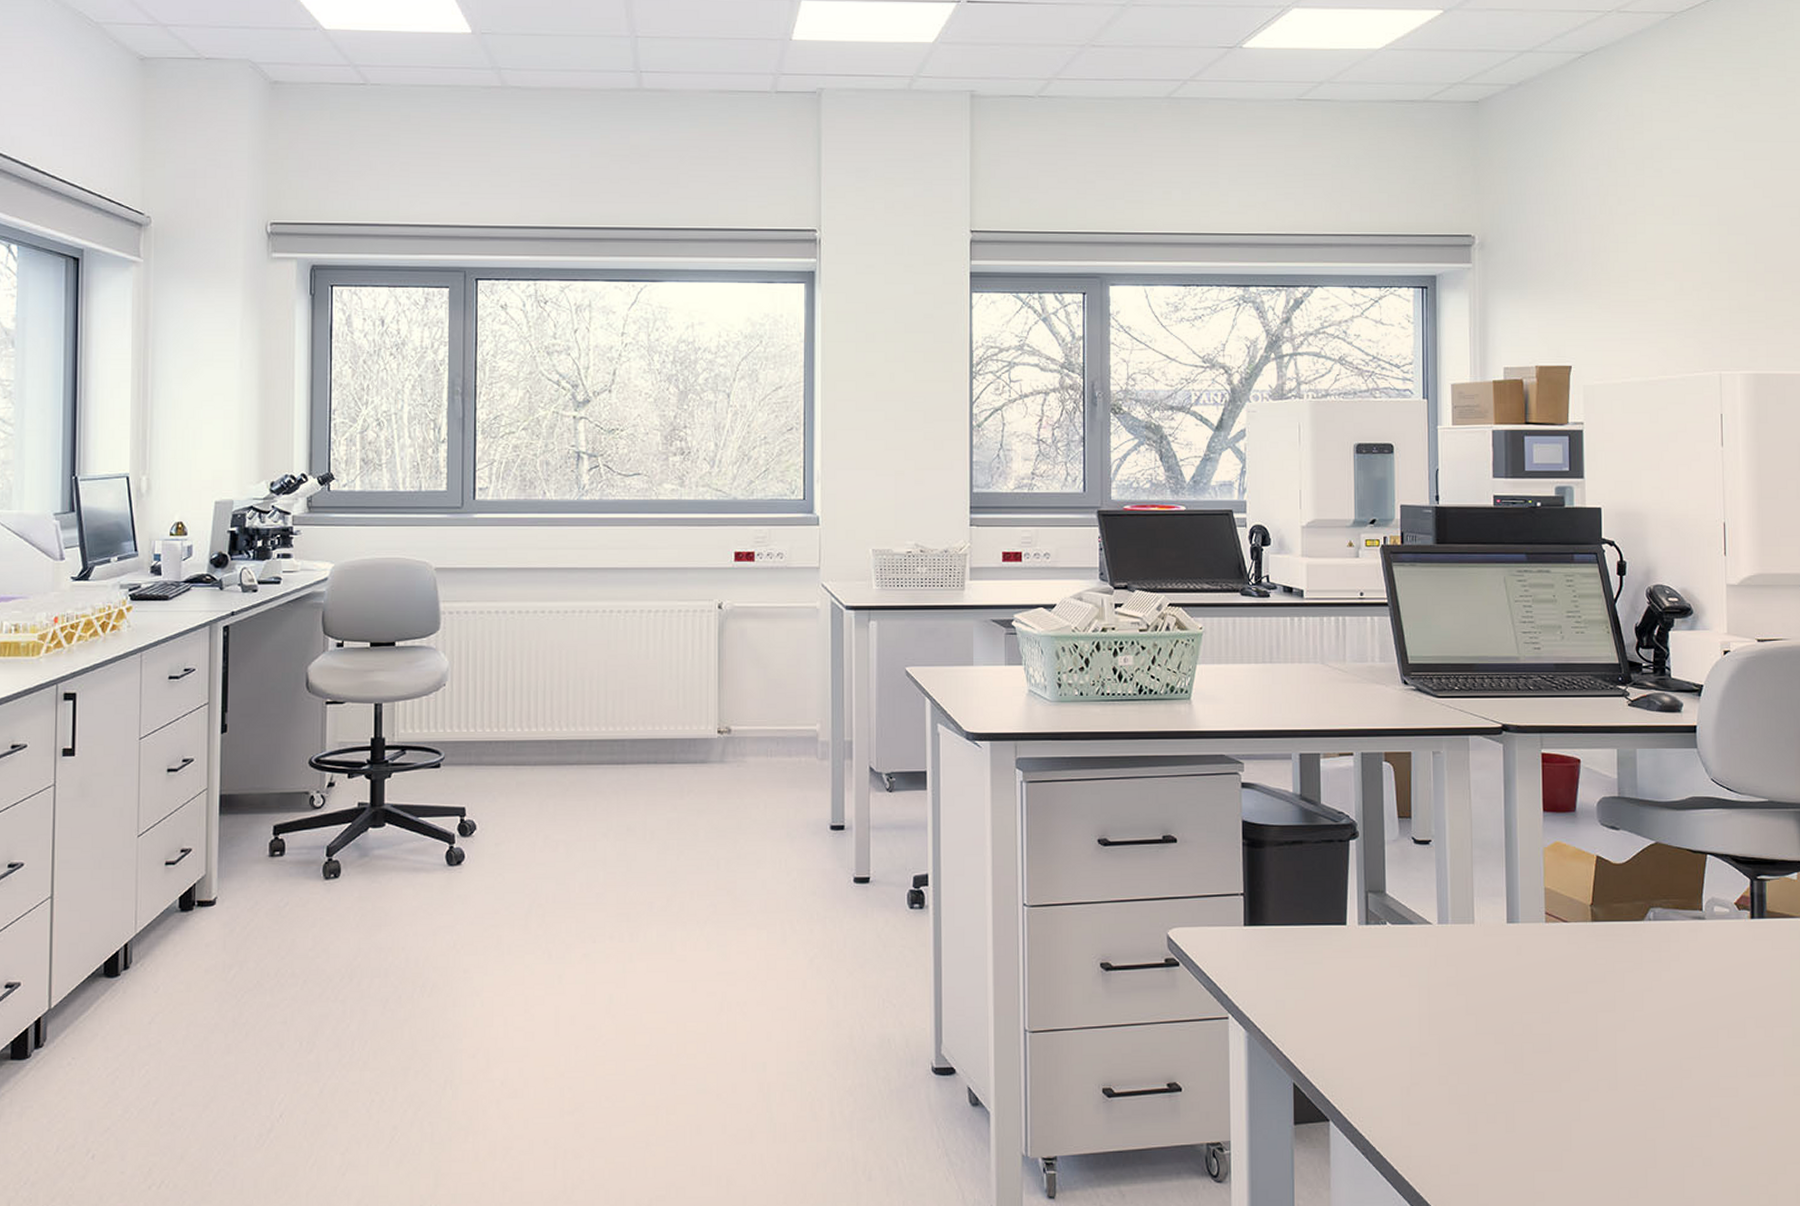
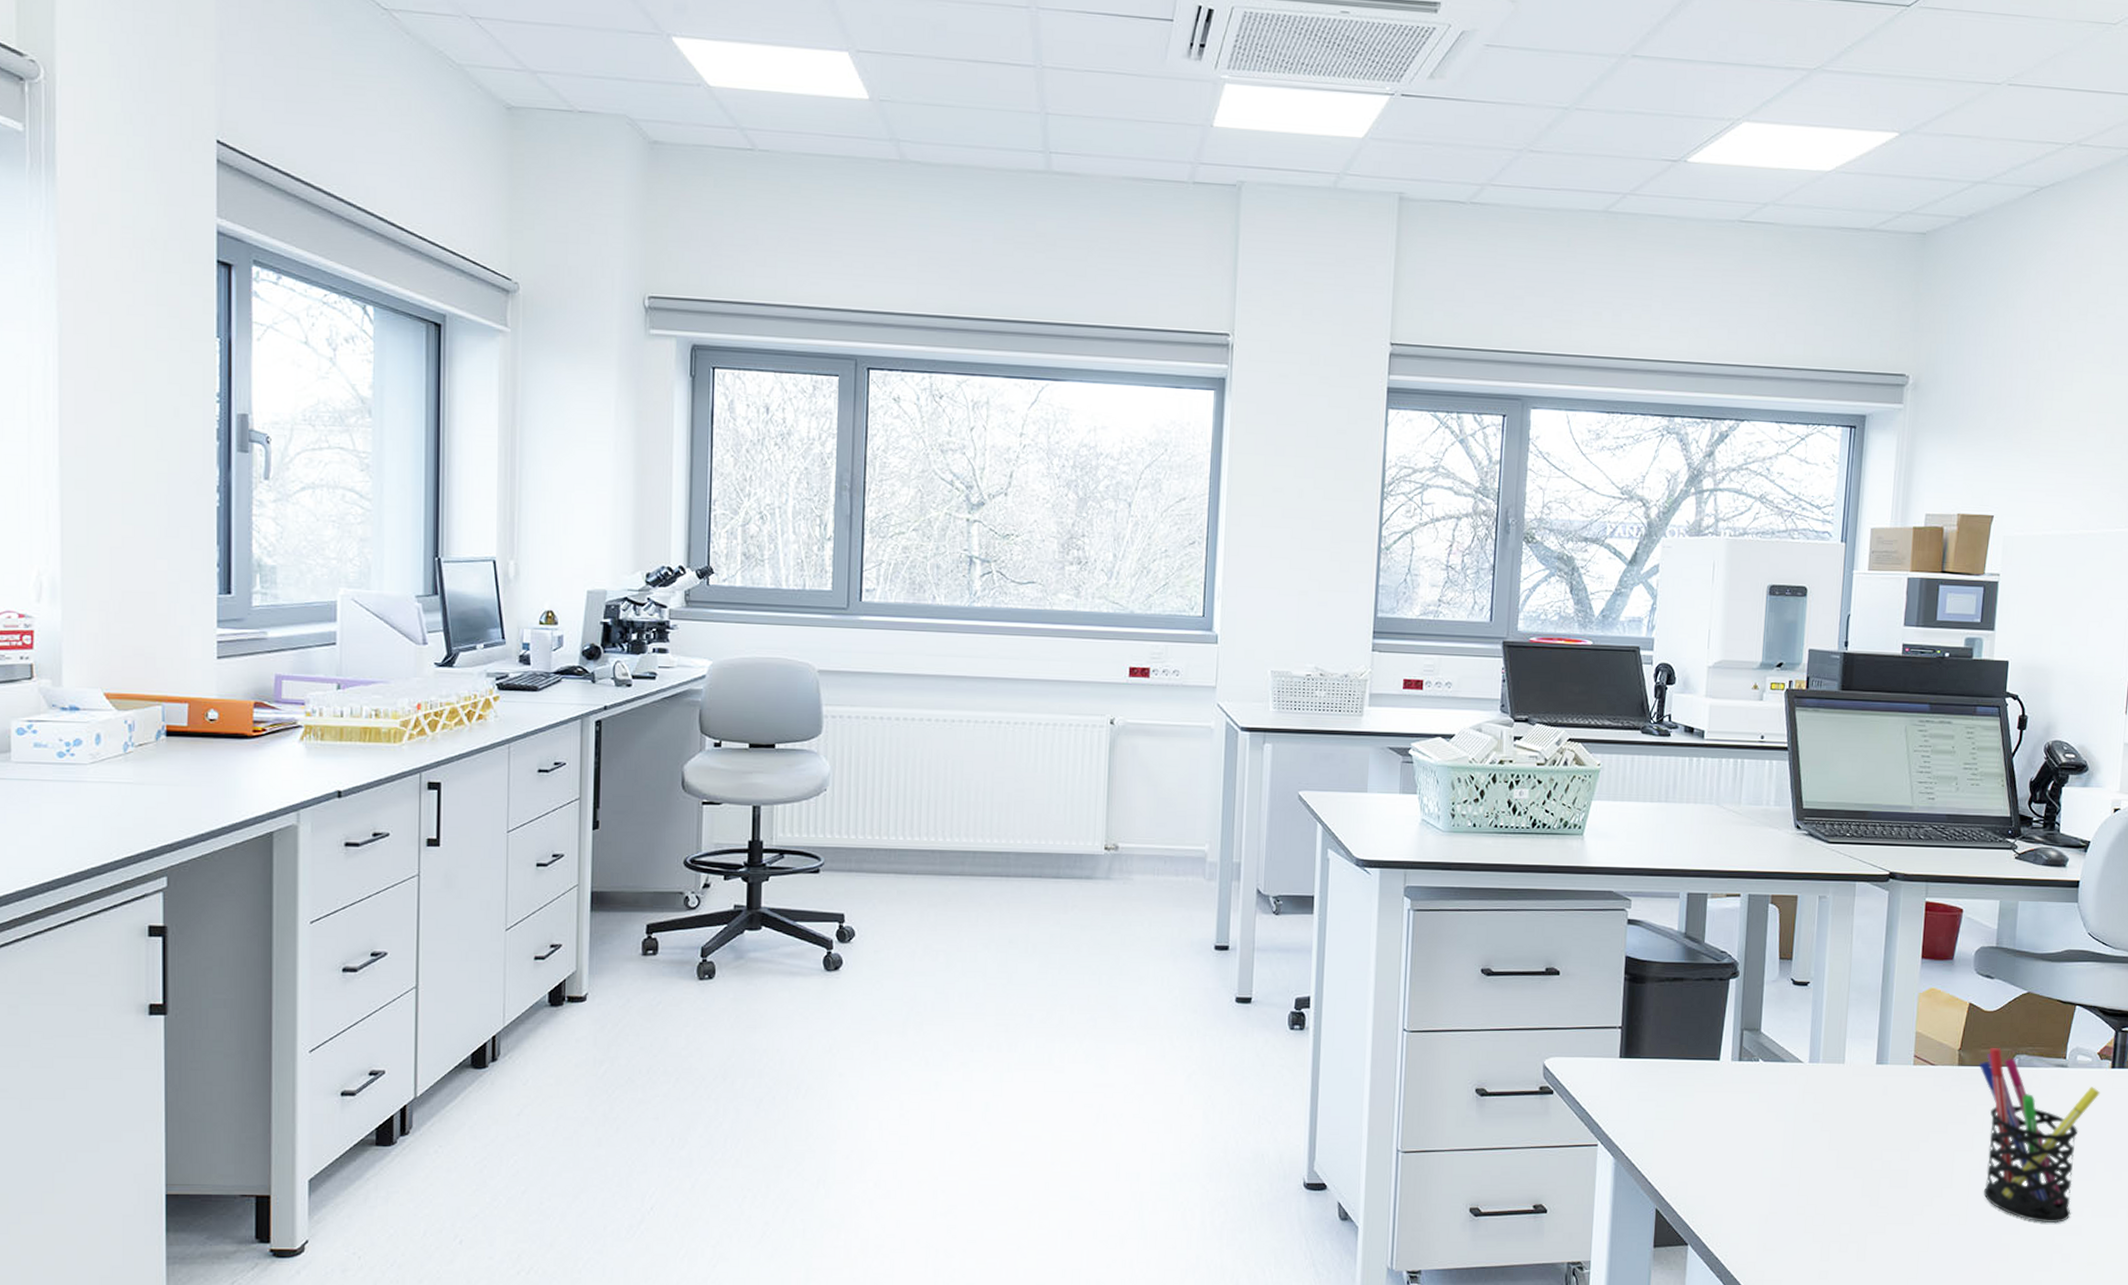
pen holder: none [1613,902,1742,1086] -> present [1979,1048,2100,1224]

